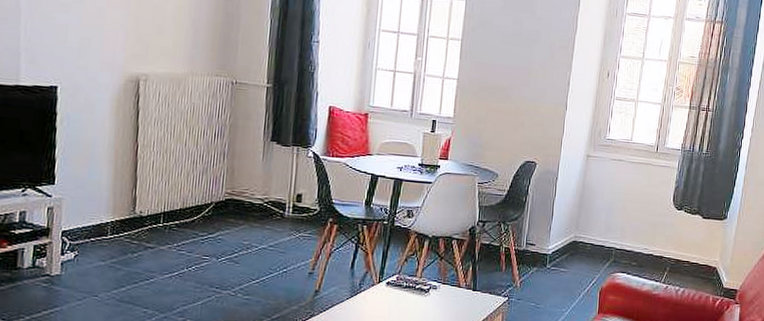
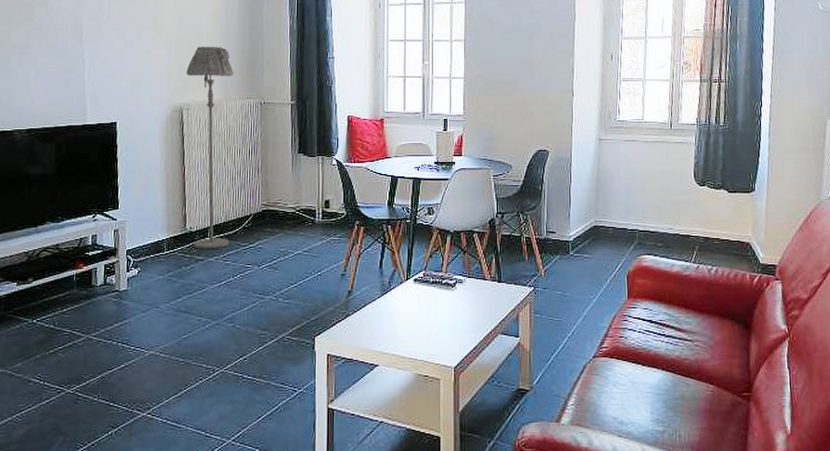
floor lamp: none [142,11,203,237] -> present [186,46,234,249]

